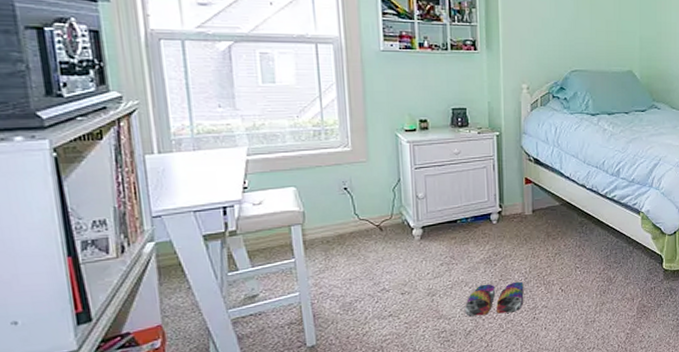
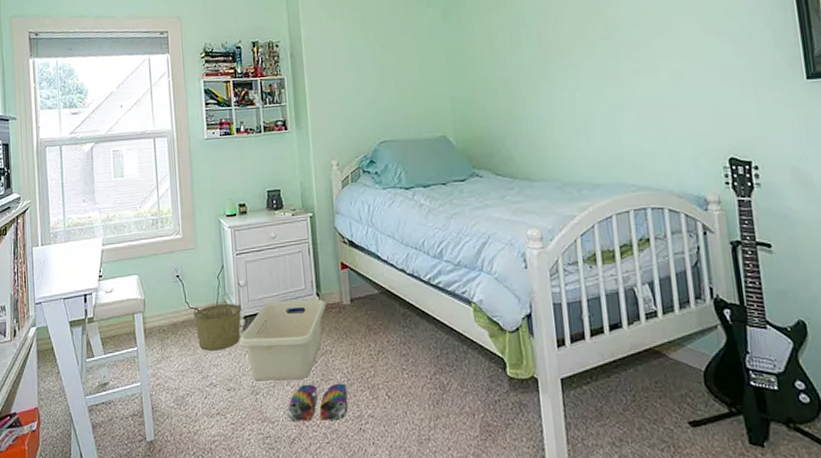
basket: none [364,214,419,259] -> present [193,303,242,351]
laundry basket: none [415,211,508,284] -> present [239,299,326,381]

